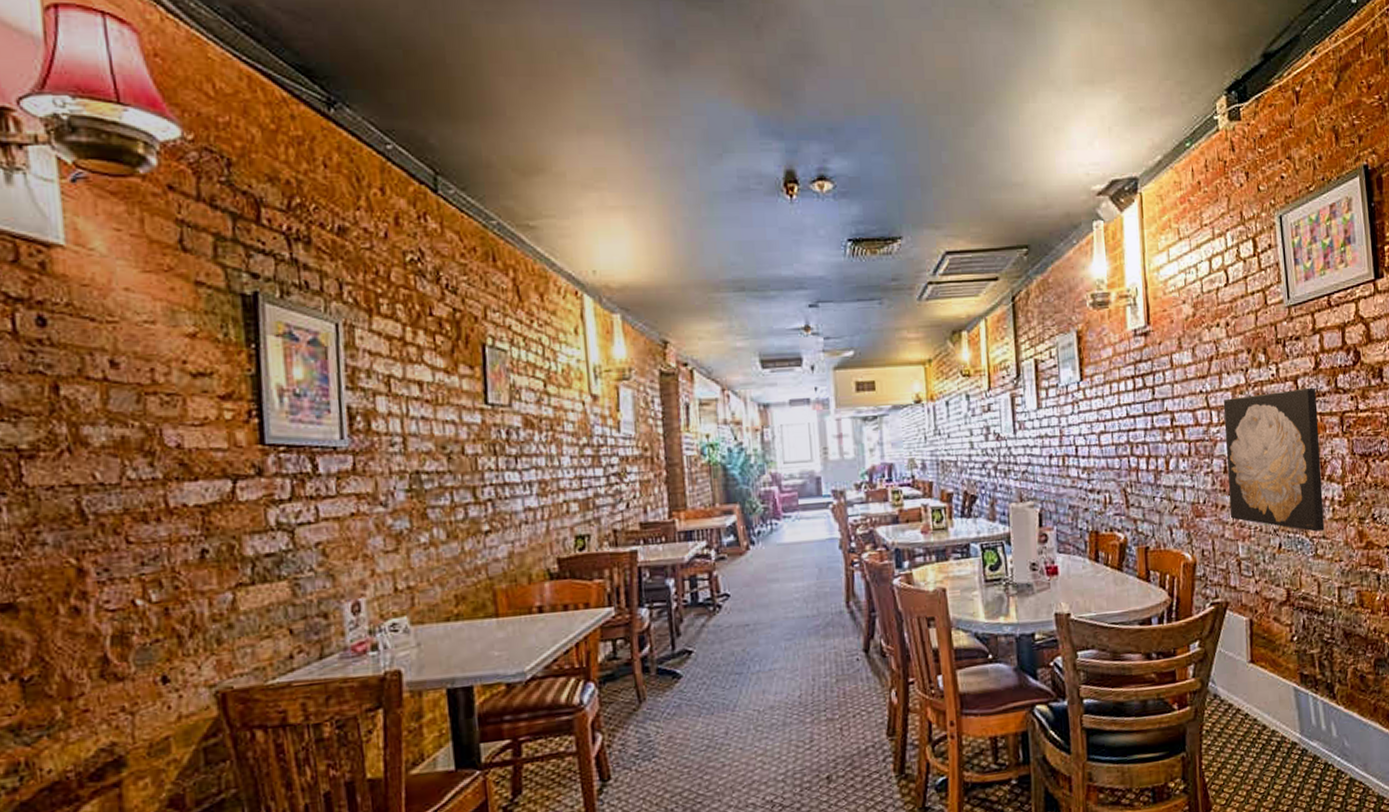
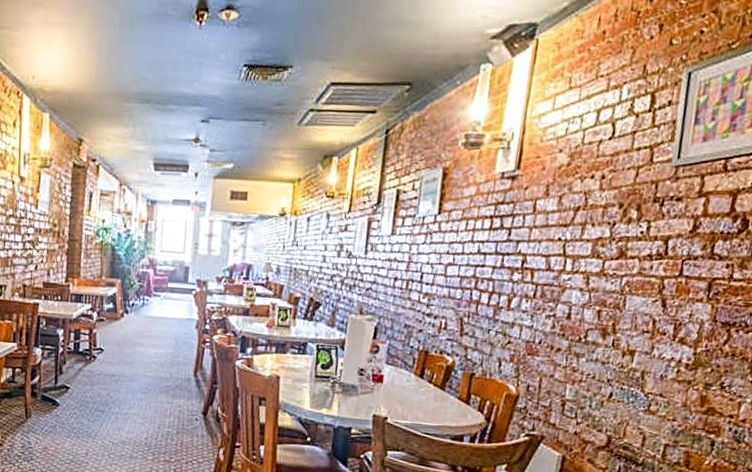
wall art: present [1223,387,1325,532] -> none [565,249,688,389]

